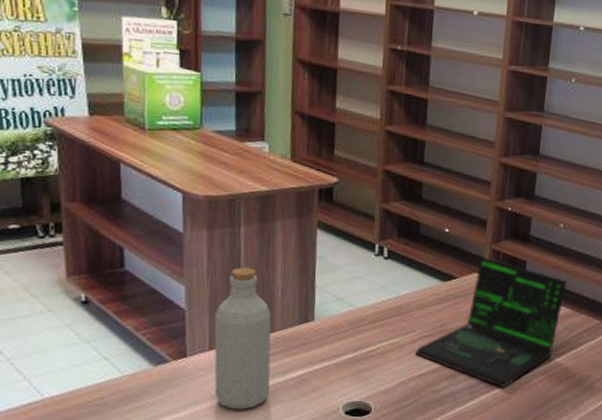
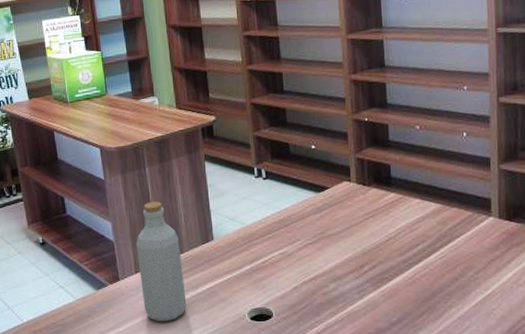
laptop: present [416,256,585,387] -> none [303,166,456,284]

